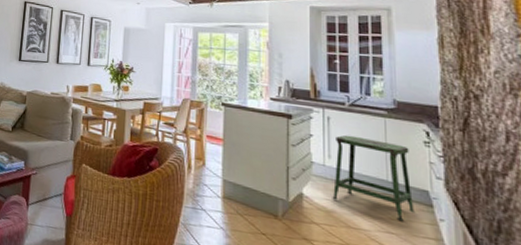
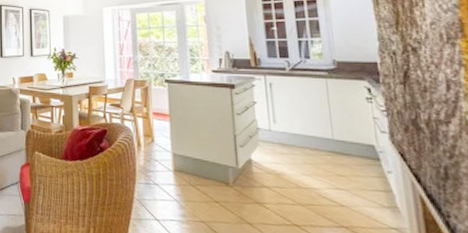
stool: present [332,135,416,222] -> none [279,99,363,178]

